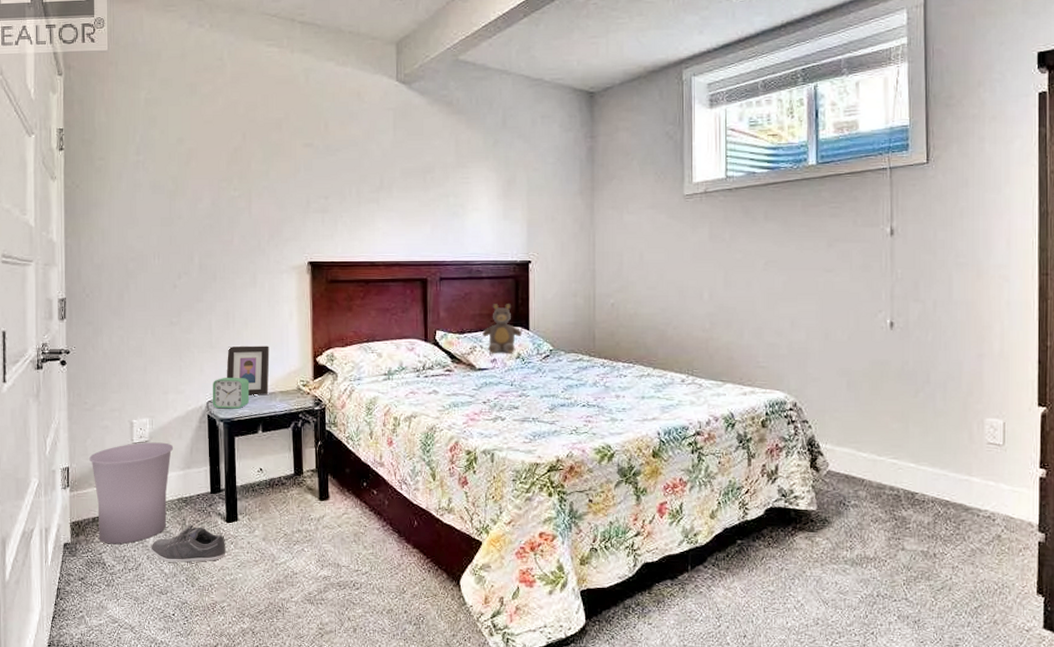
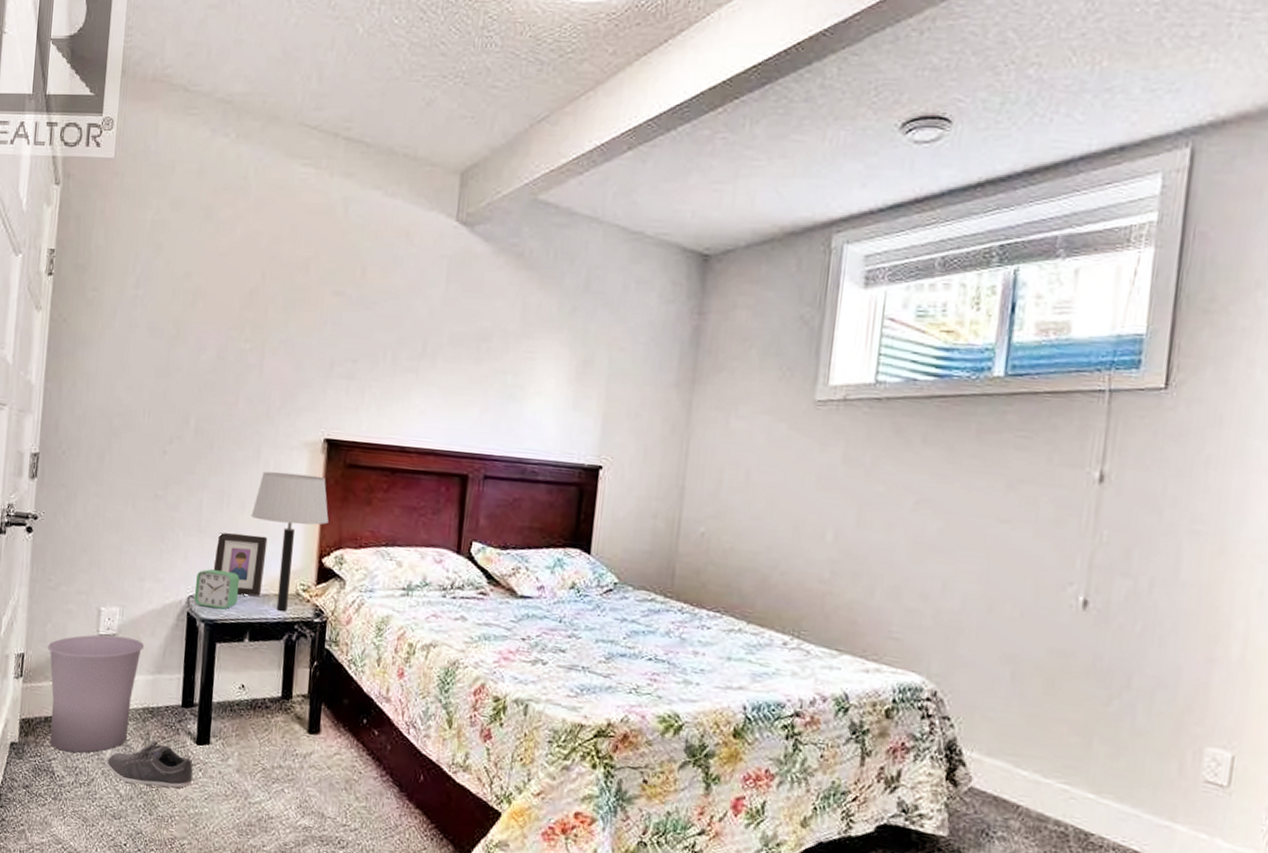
table lamp: none [254,292,319,404] -> present [251,471,330,611]
teddy bear: present [482,304,522,353] -> none [530,516,581,581]

